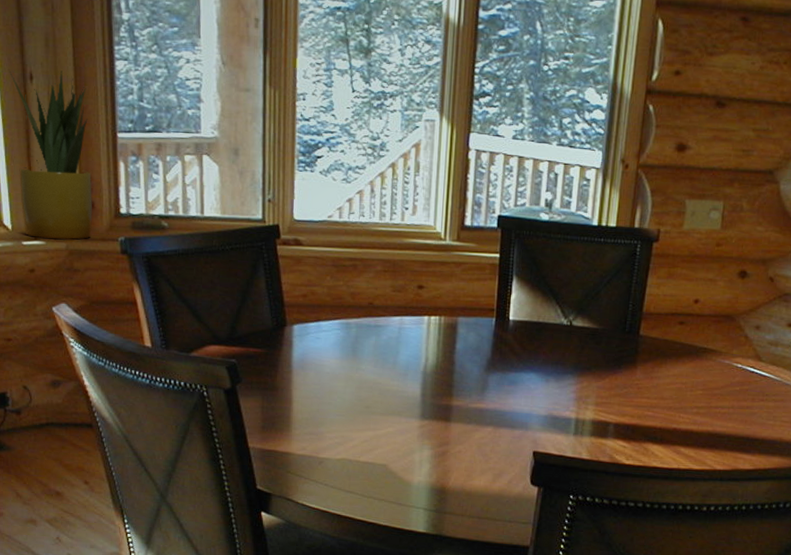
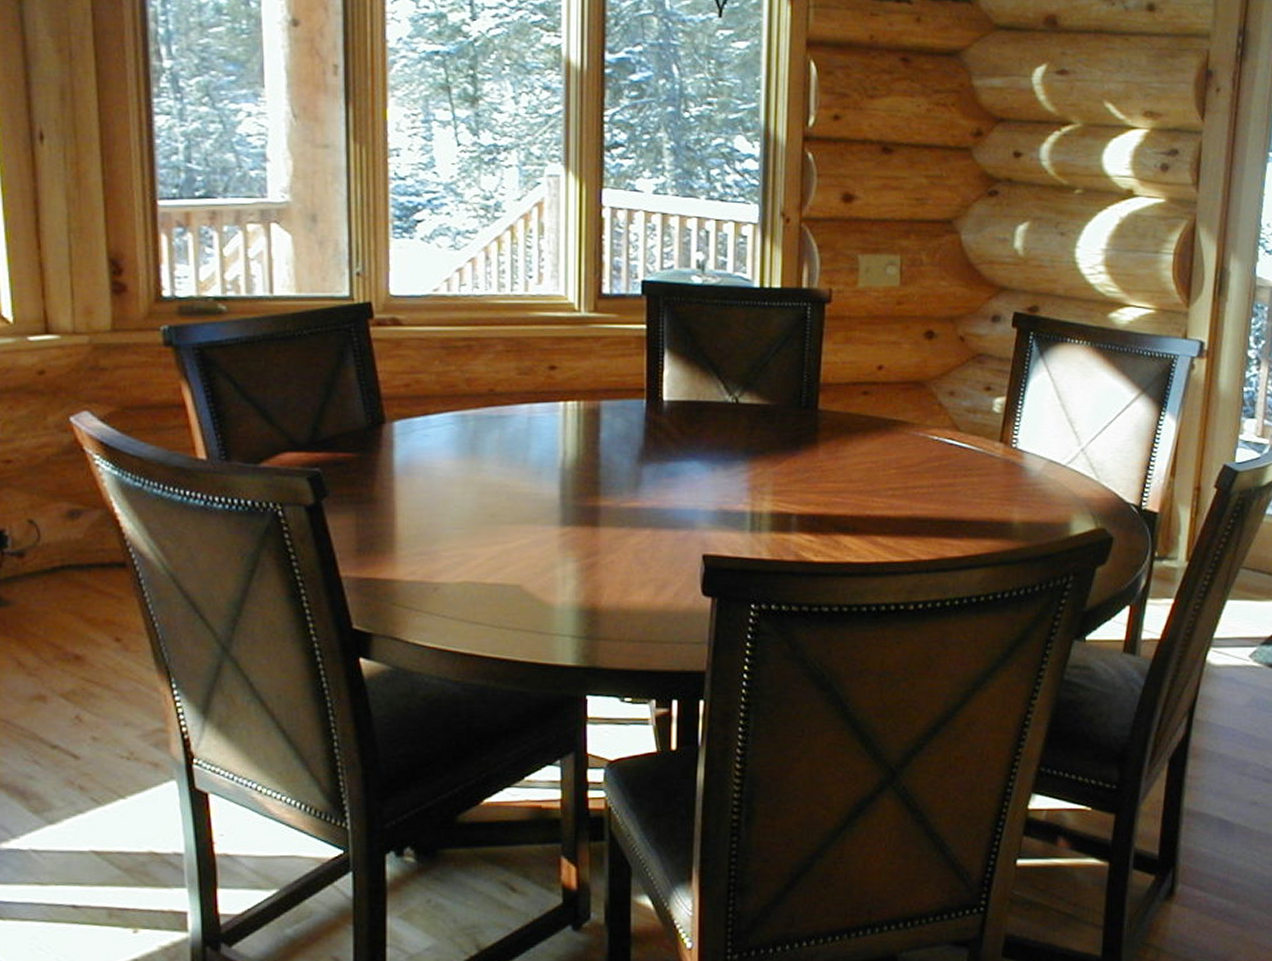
planter: present [8,69,92,240] -> none [9,128,125,332]

